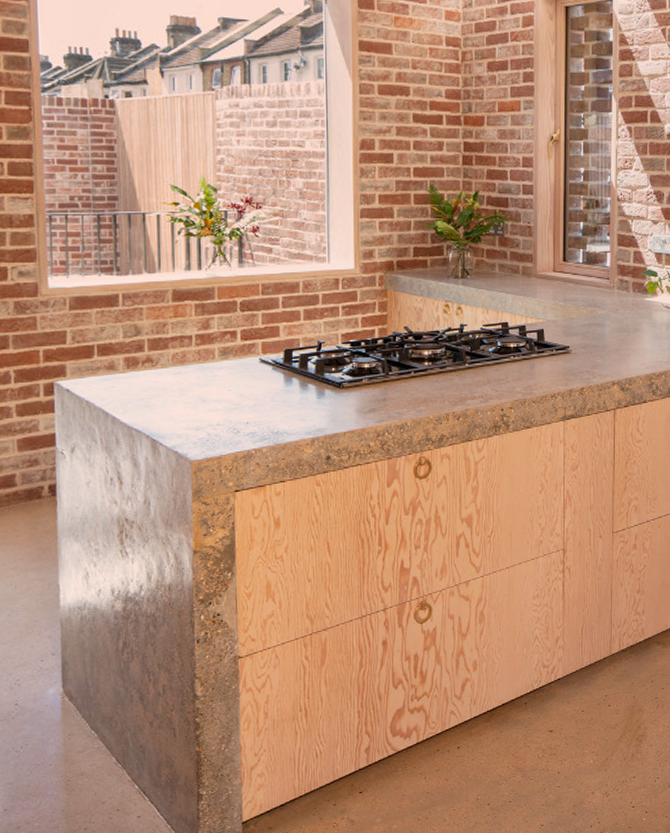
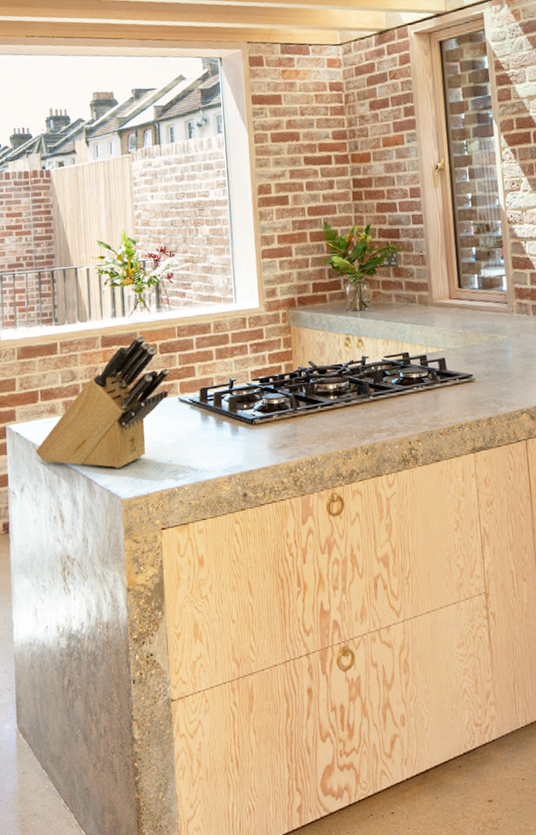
knife block: none [89,290,250,429] -> present [35,334,169,469]

